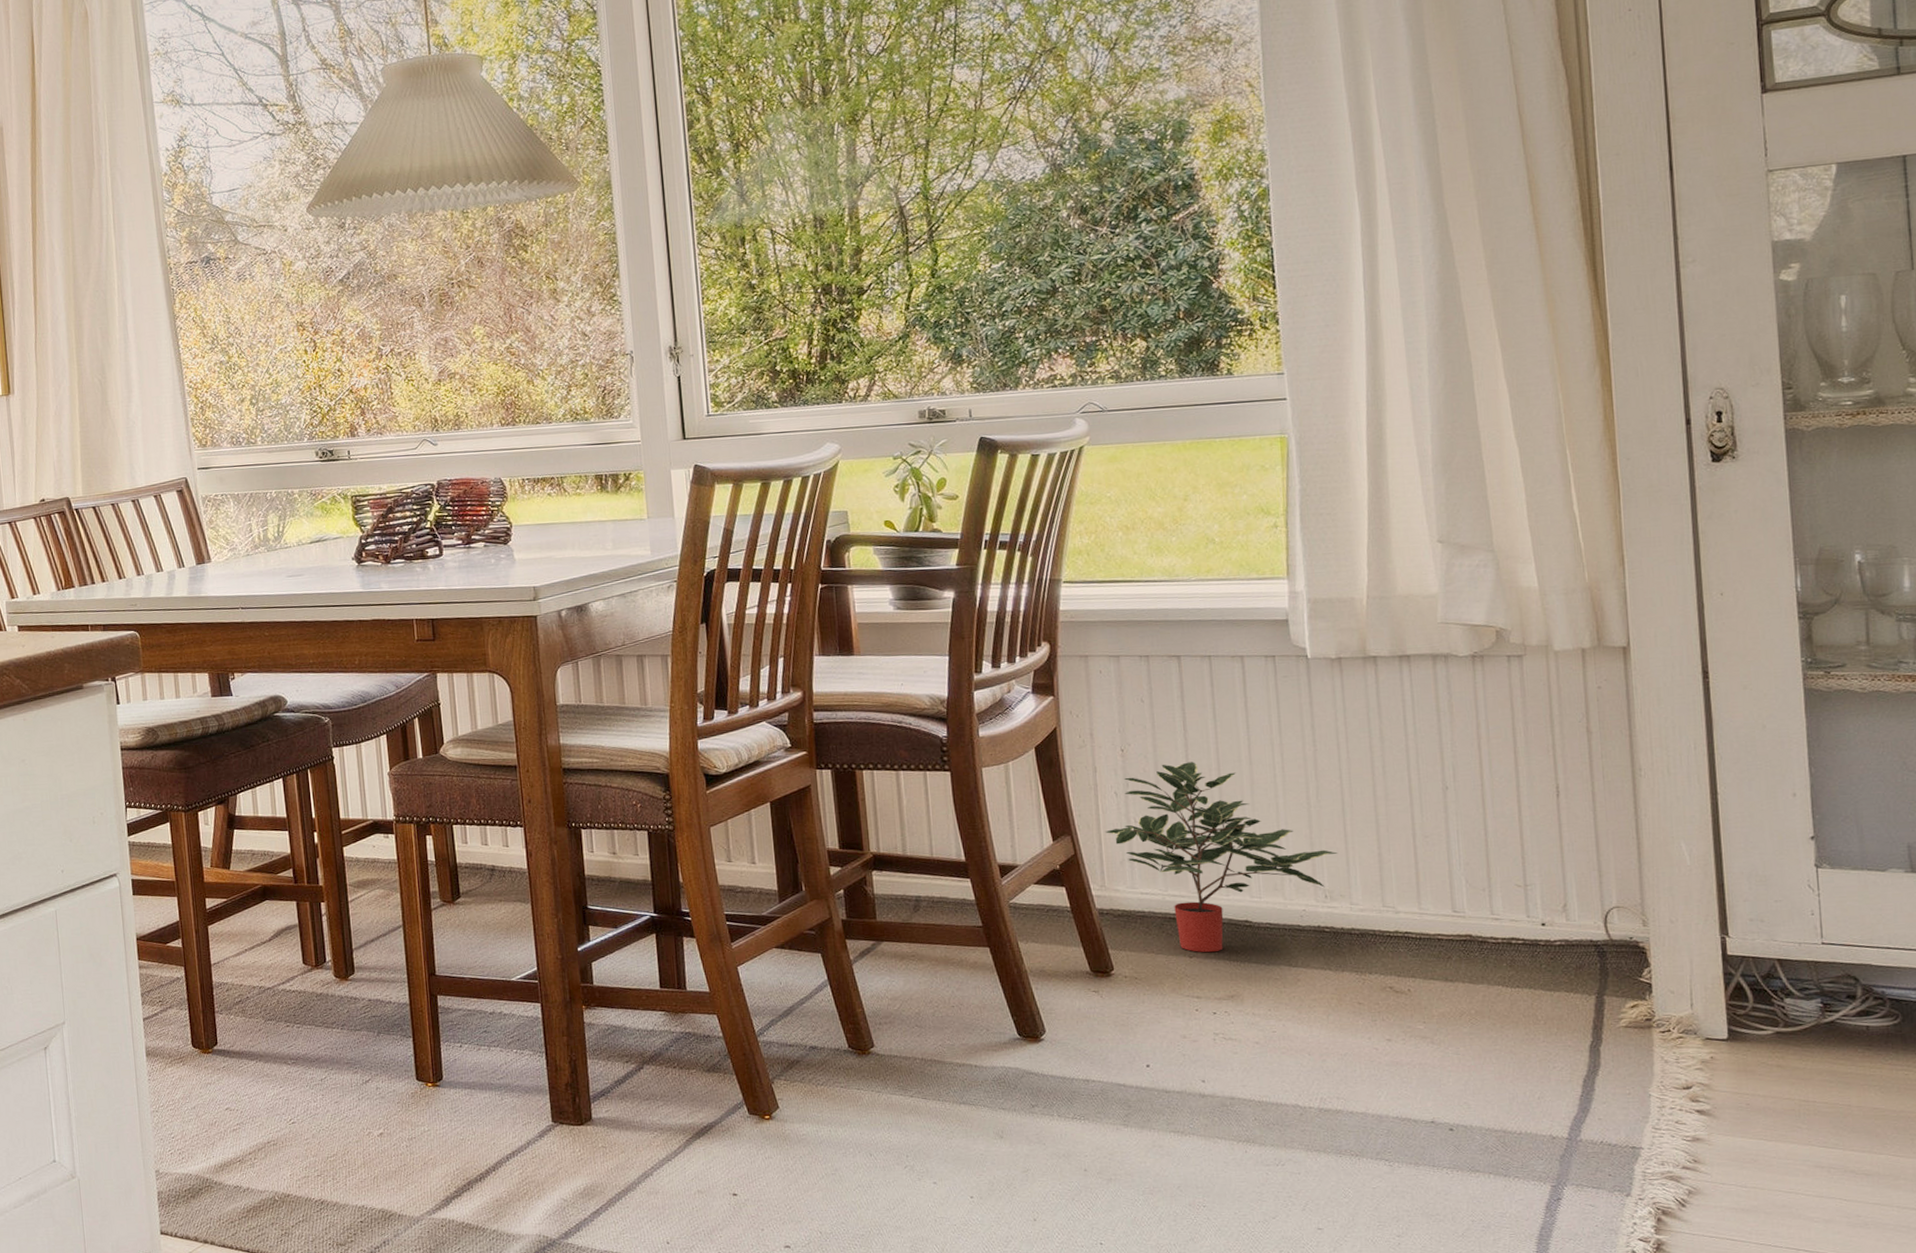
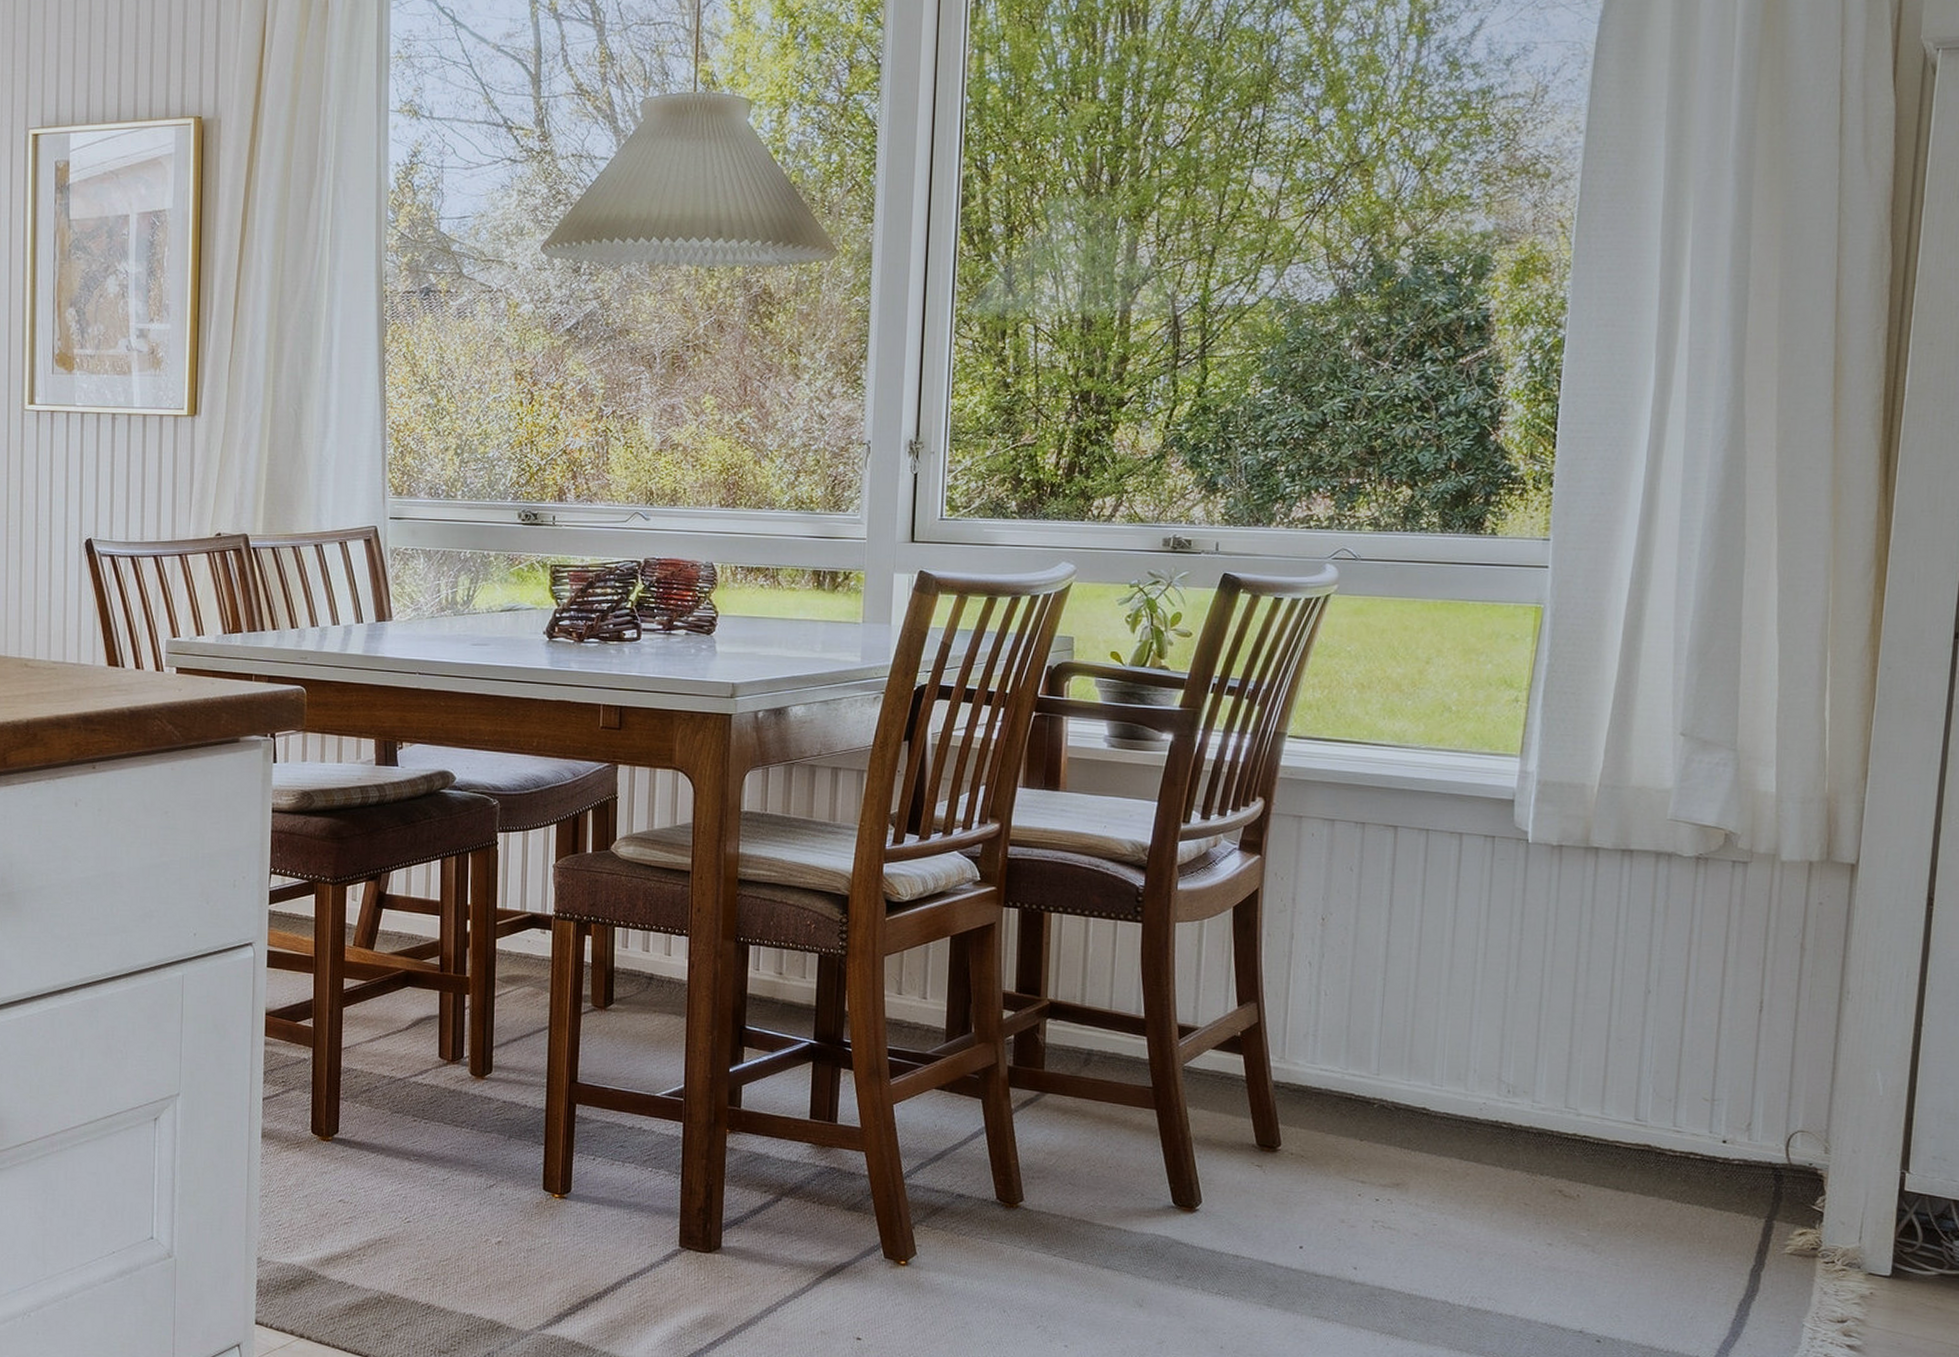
potted plant: present [1105,762,1338,953] -> none [1293,938,1528,1138]

